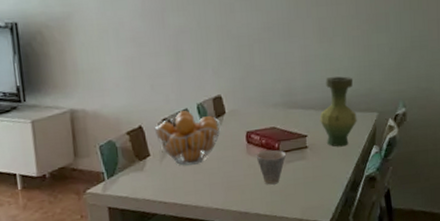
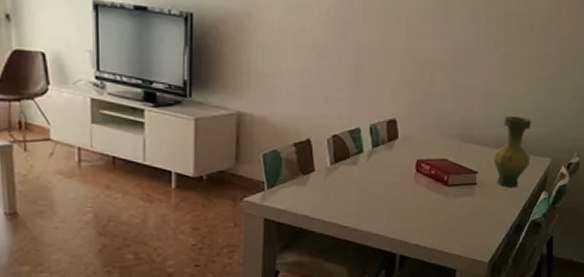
fruit basket: present [154,111,222,166] -> none [322,130,392,186]
cup: present [256,149,286,185] -> none [423,181,454,217]

